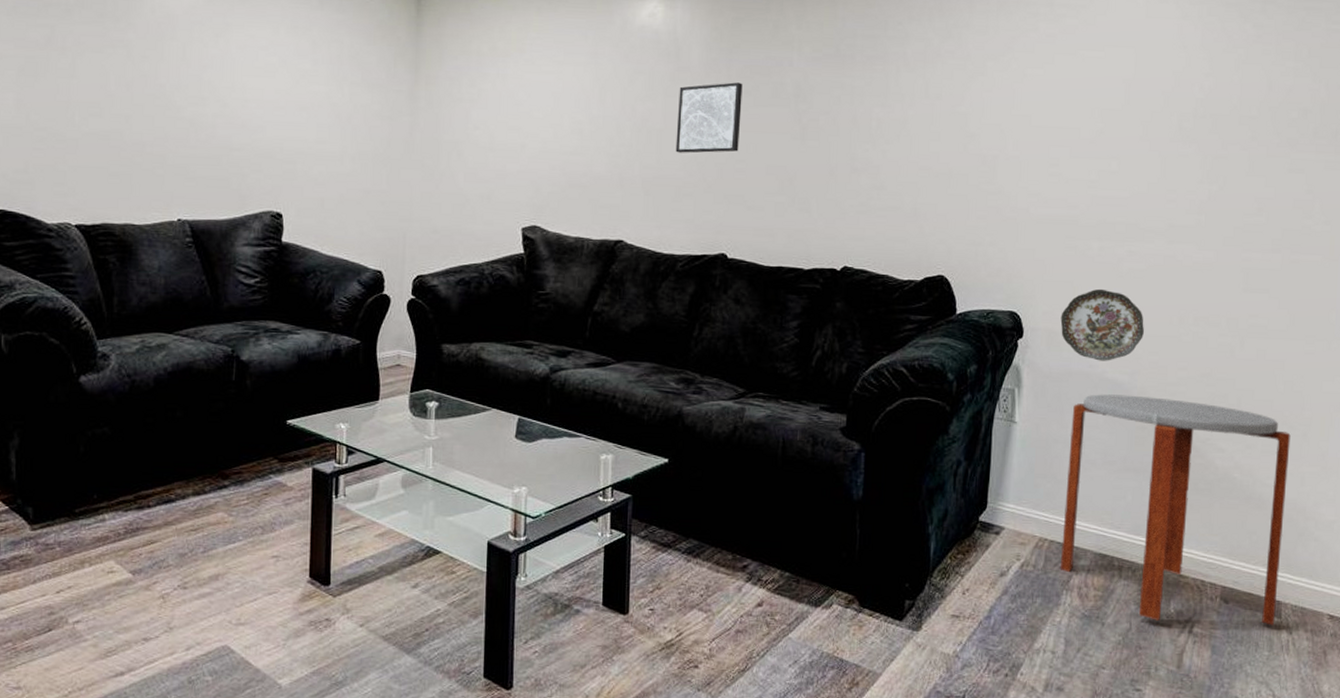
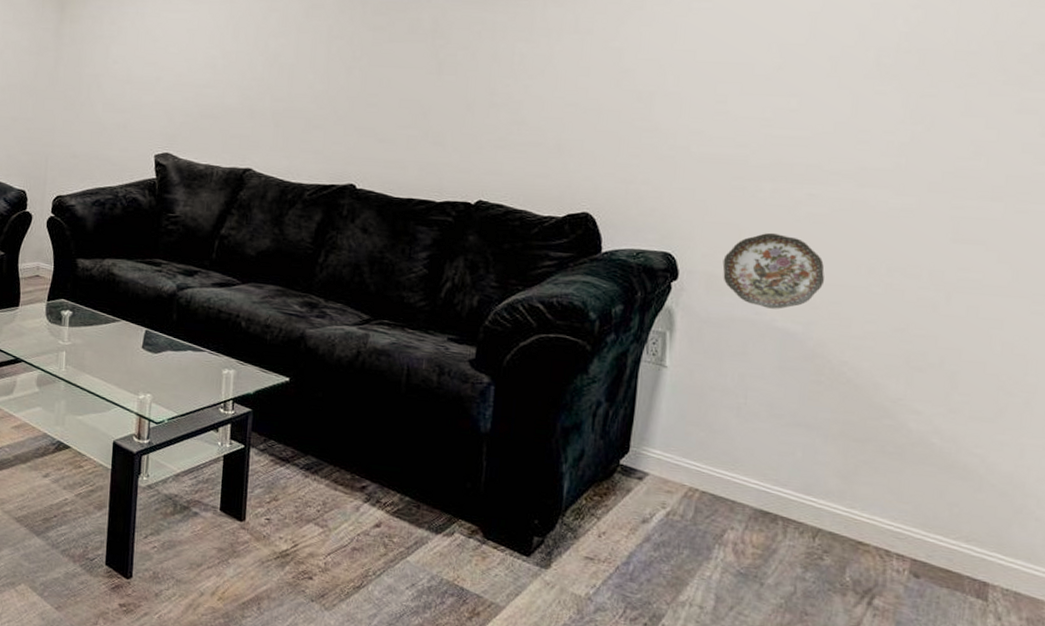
wall art: present [675,82,743,153] -> none [307,18,378,87]
side table: present [1061,394,1291,626] -> none [713,343,1008,608]

